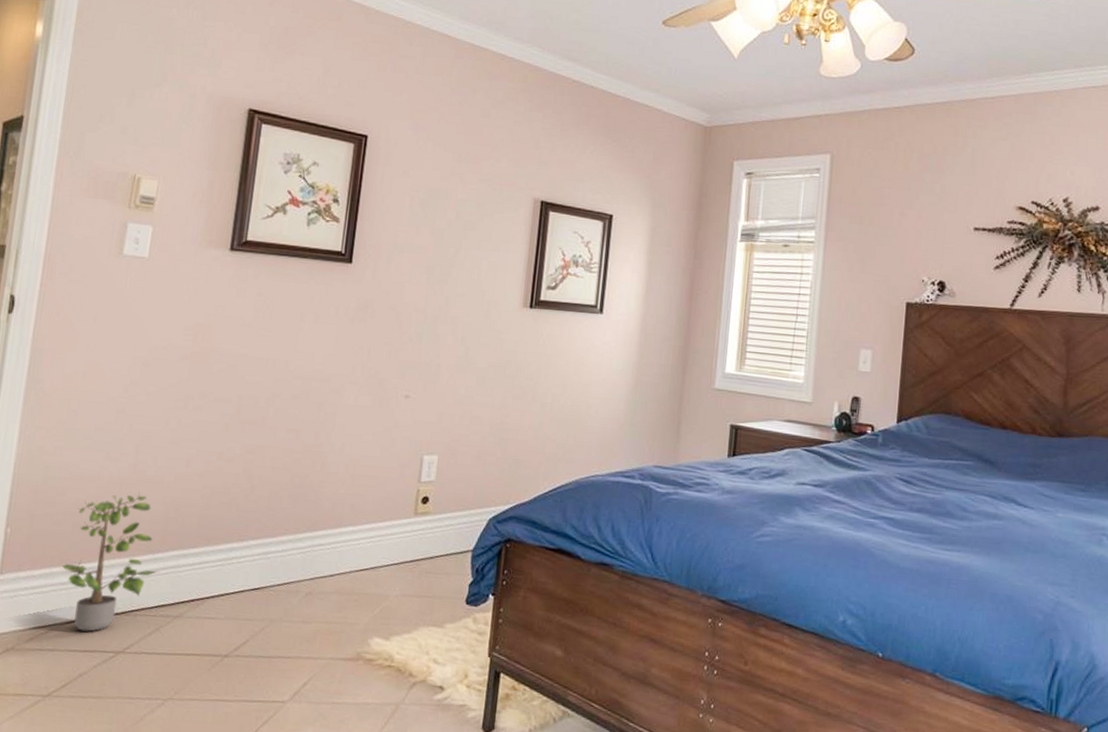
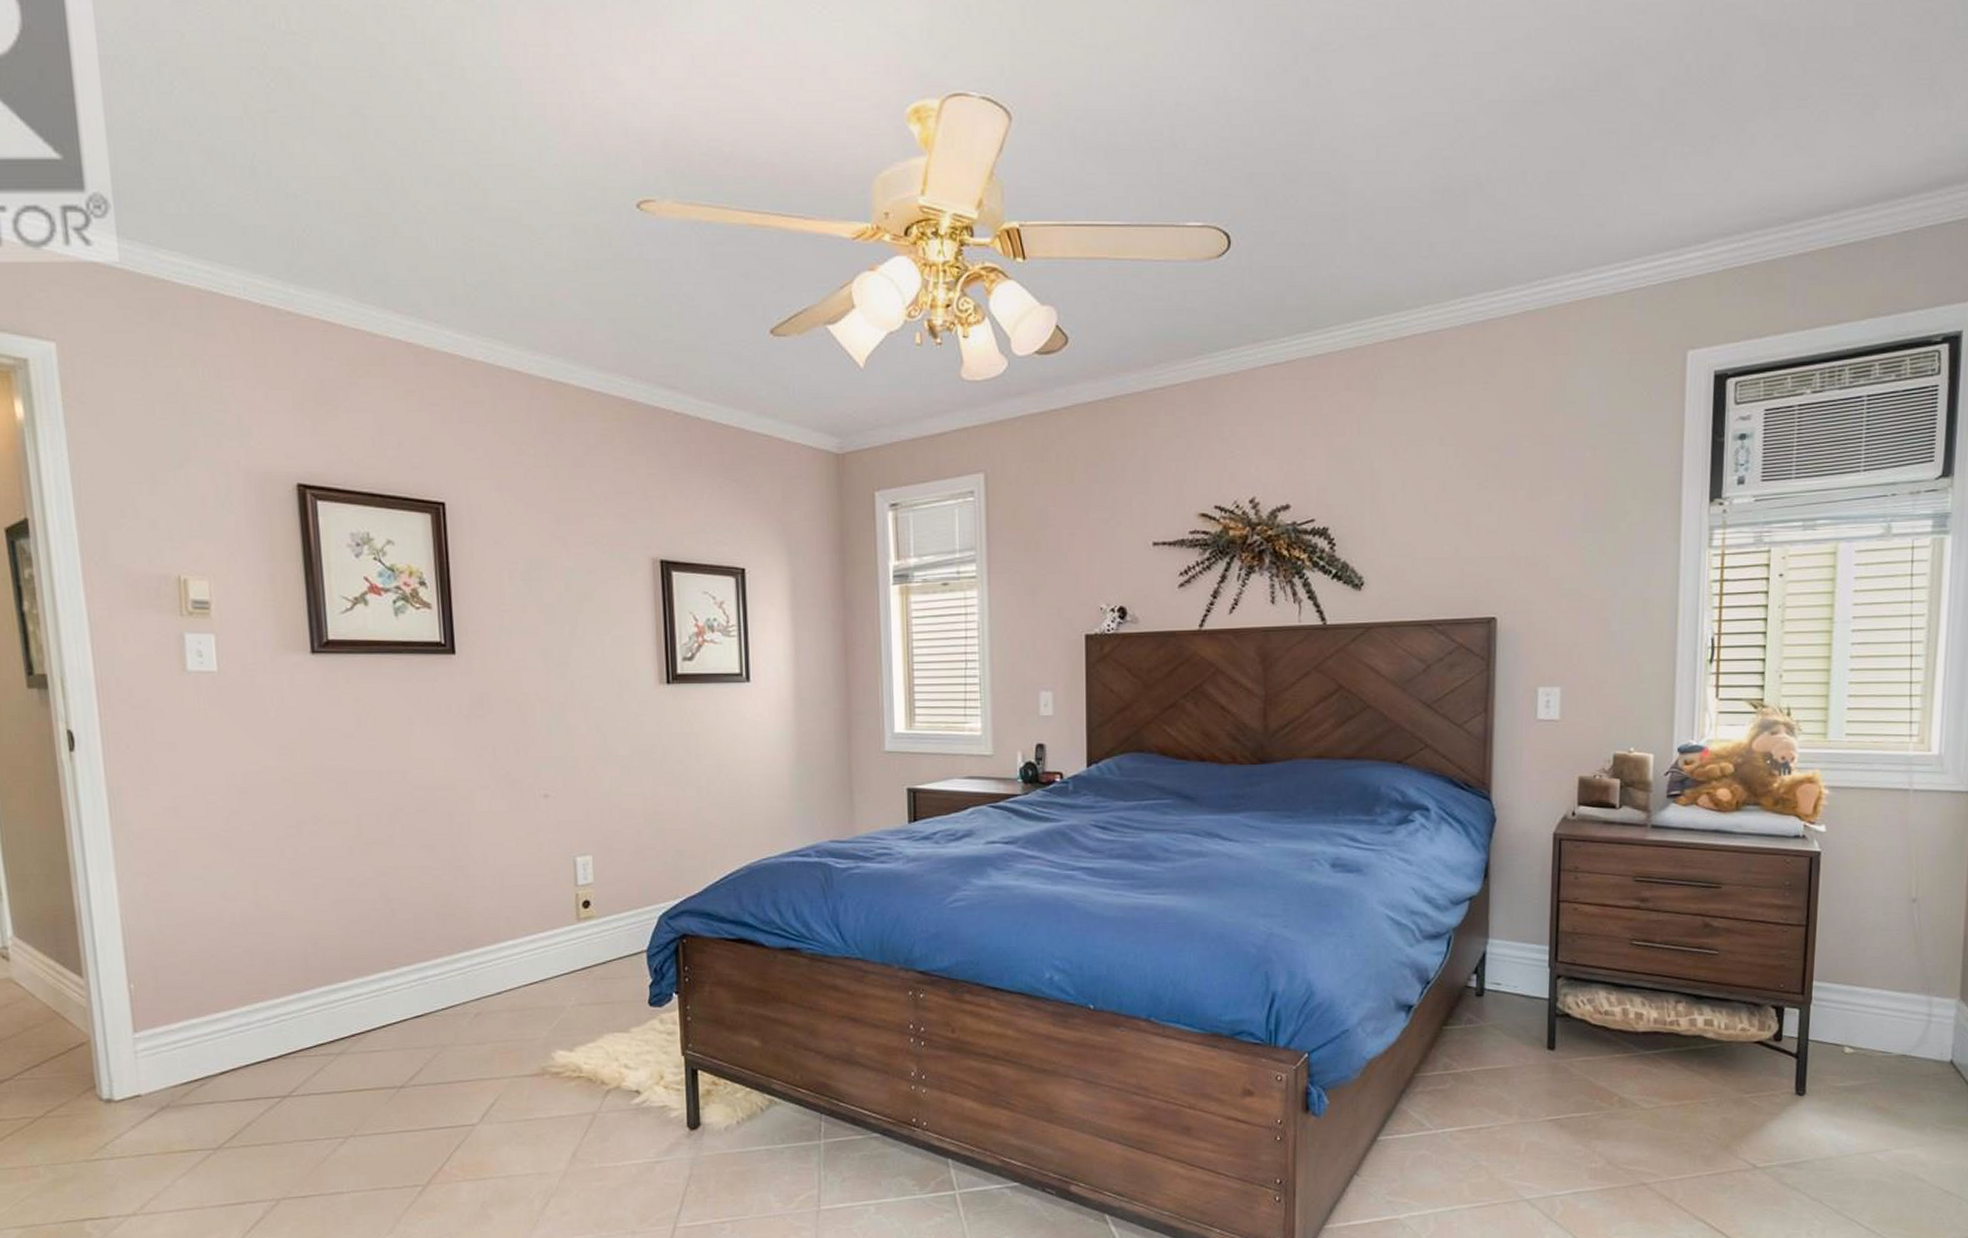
potted plant: present [62,491,160,632] -> none [201,929,310,1080]

